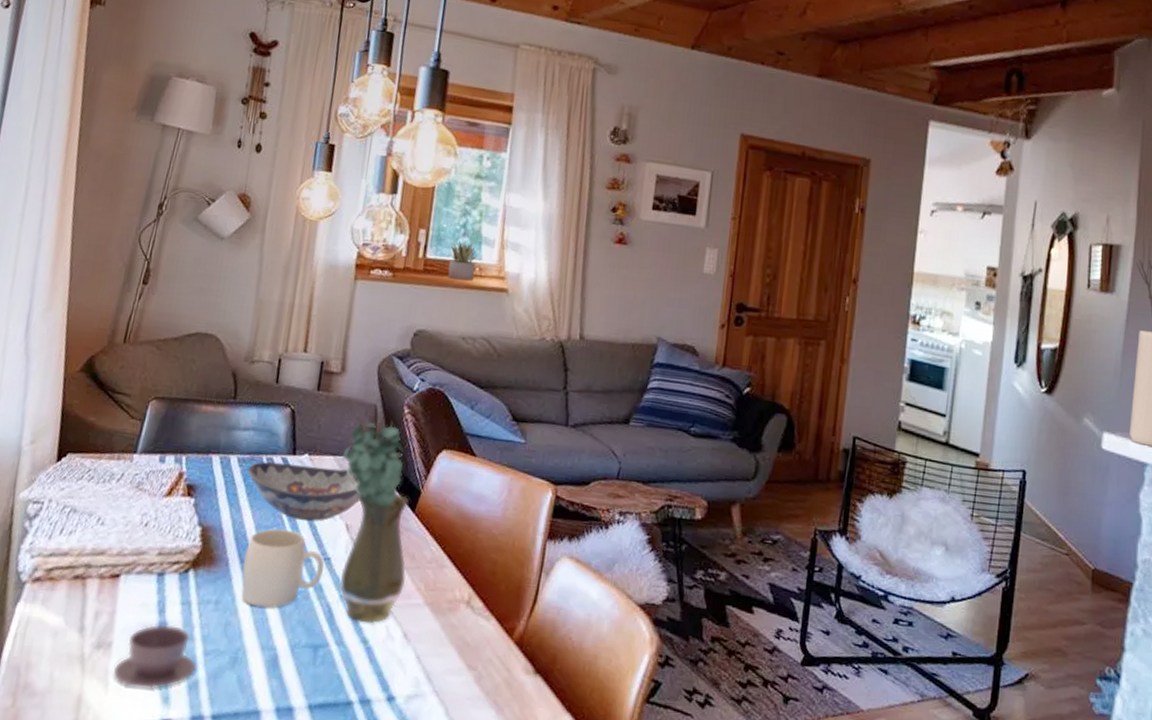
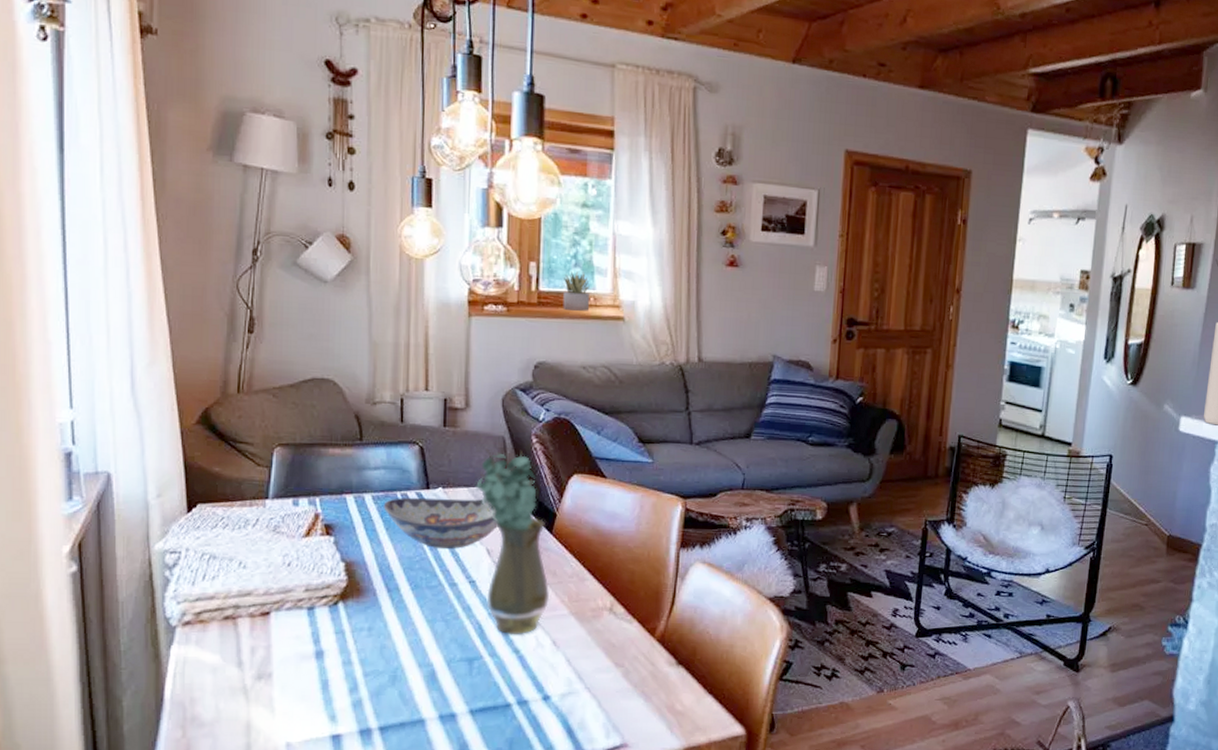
teacup: present [114,624,196,688] -> none [277,653,358,709]
mug: present [241,528,325,608] -> none [390,558,471,630]

